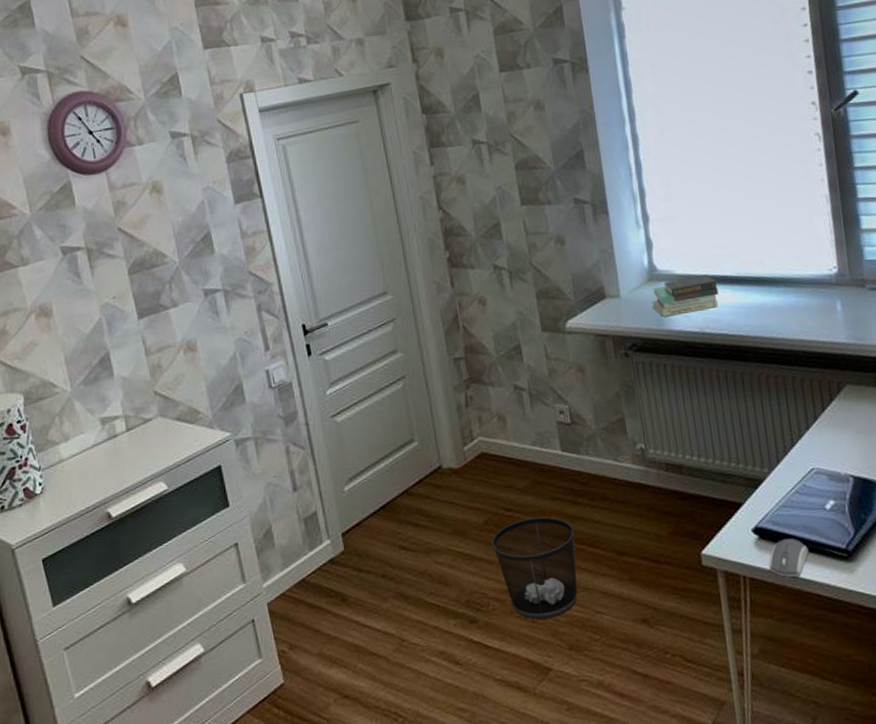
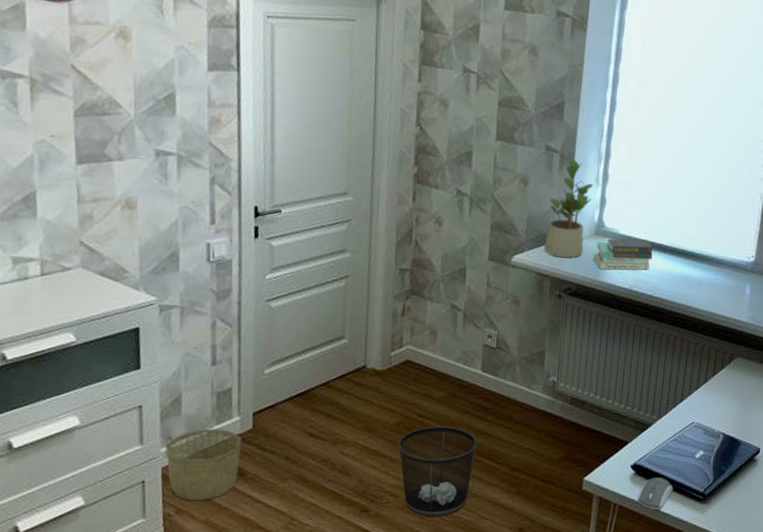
basket: none [265,555,340,635] -> present [164,428,243,501]
potted plant: none [591,206,641,313] -> present [544,159,593,258]

